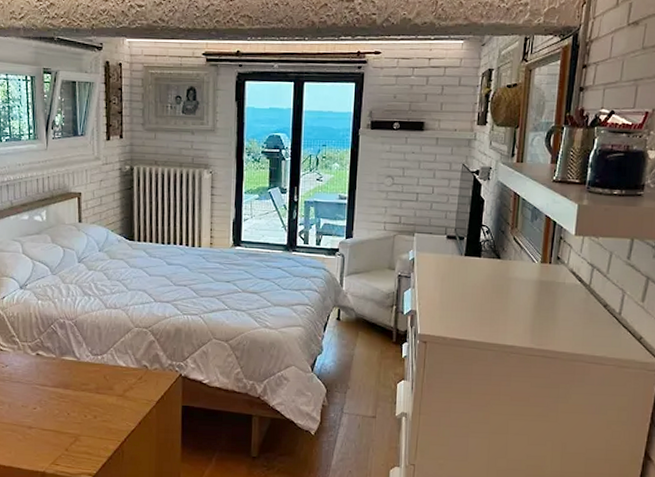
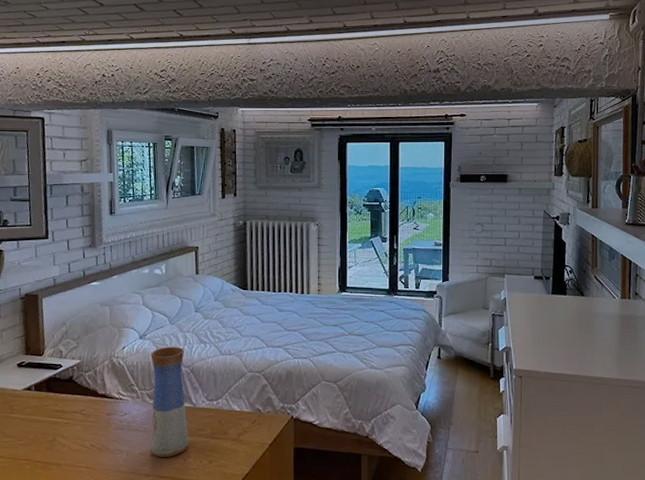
vase: none [32,298,73,410] -> present [151,346,189,457]

